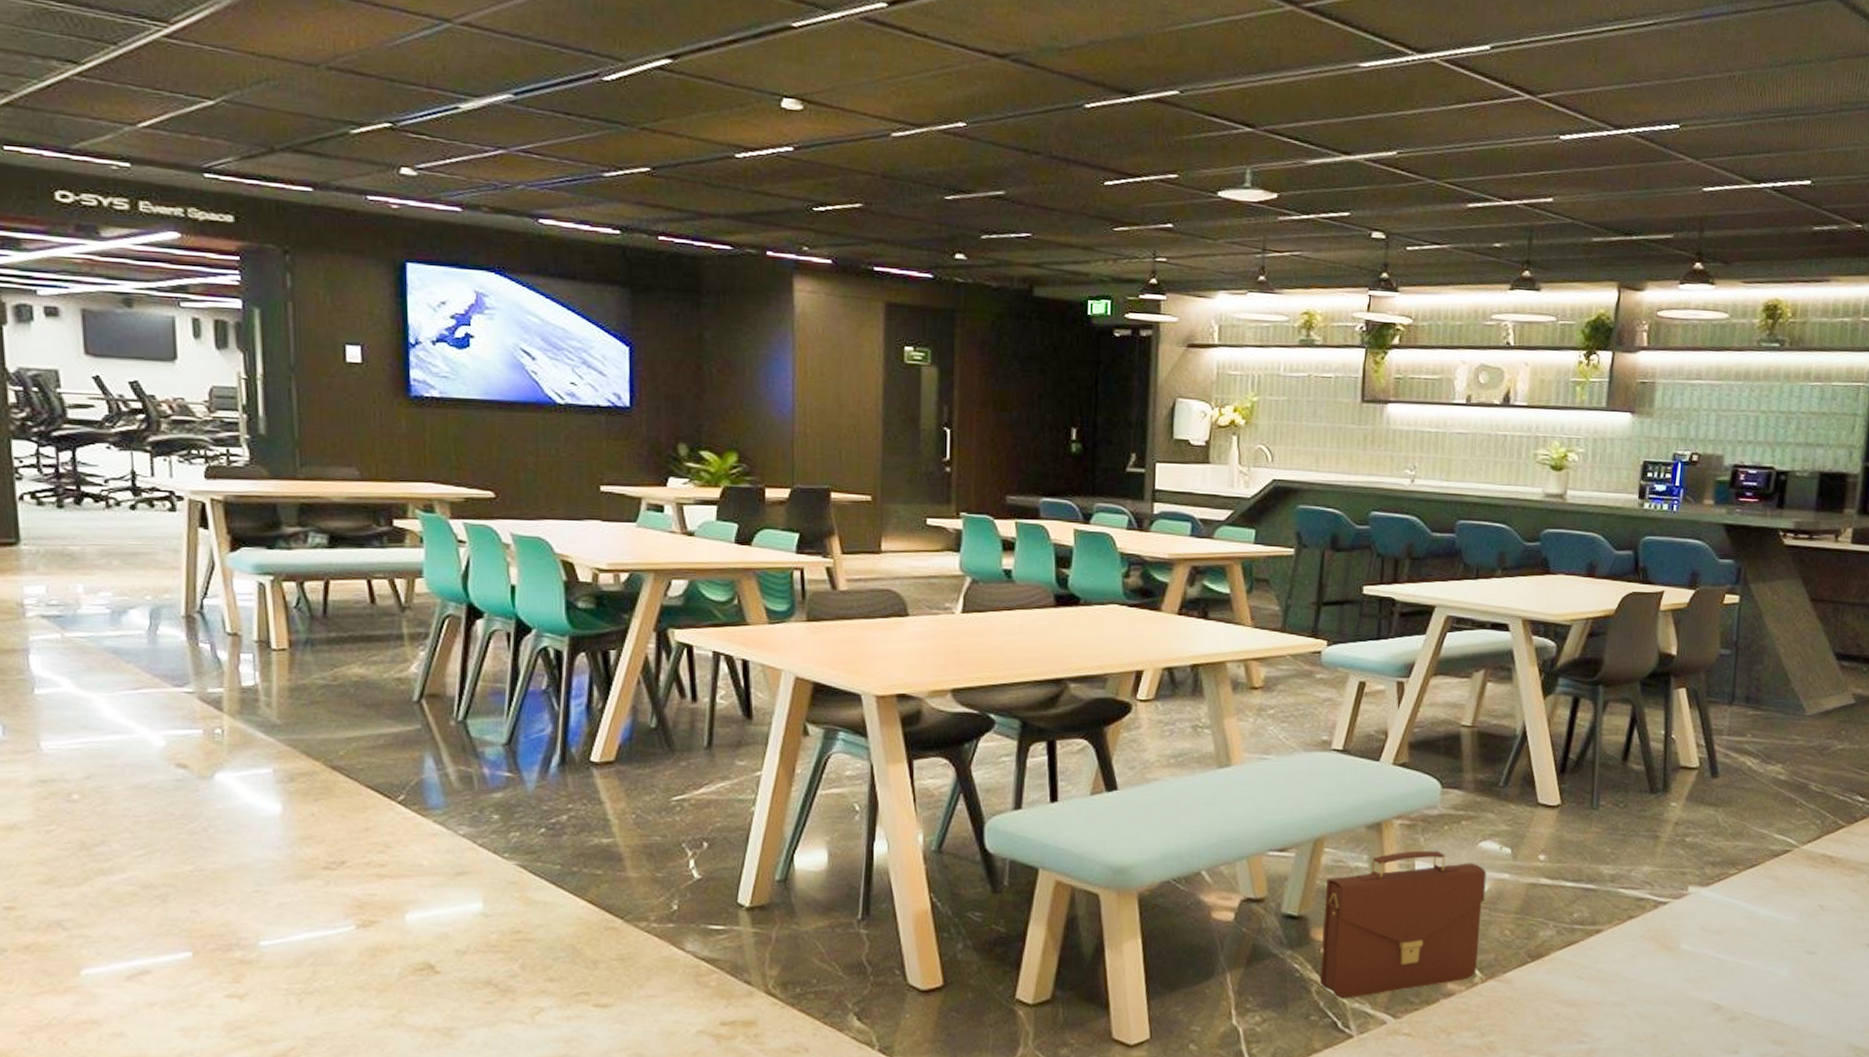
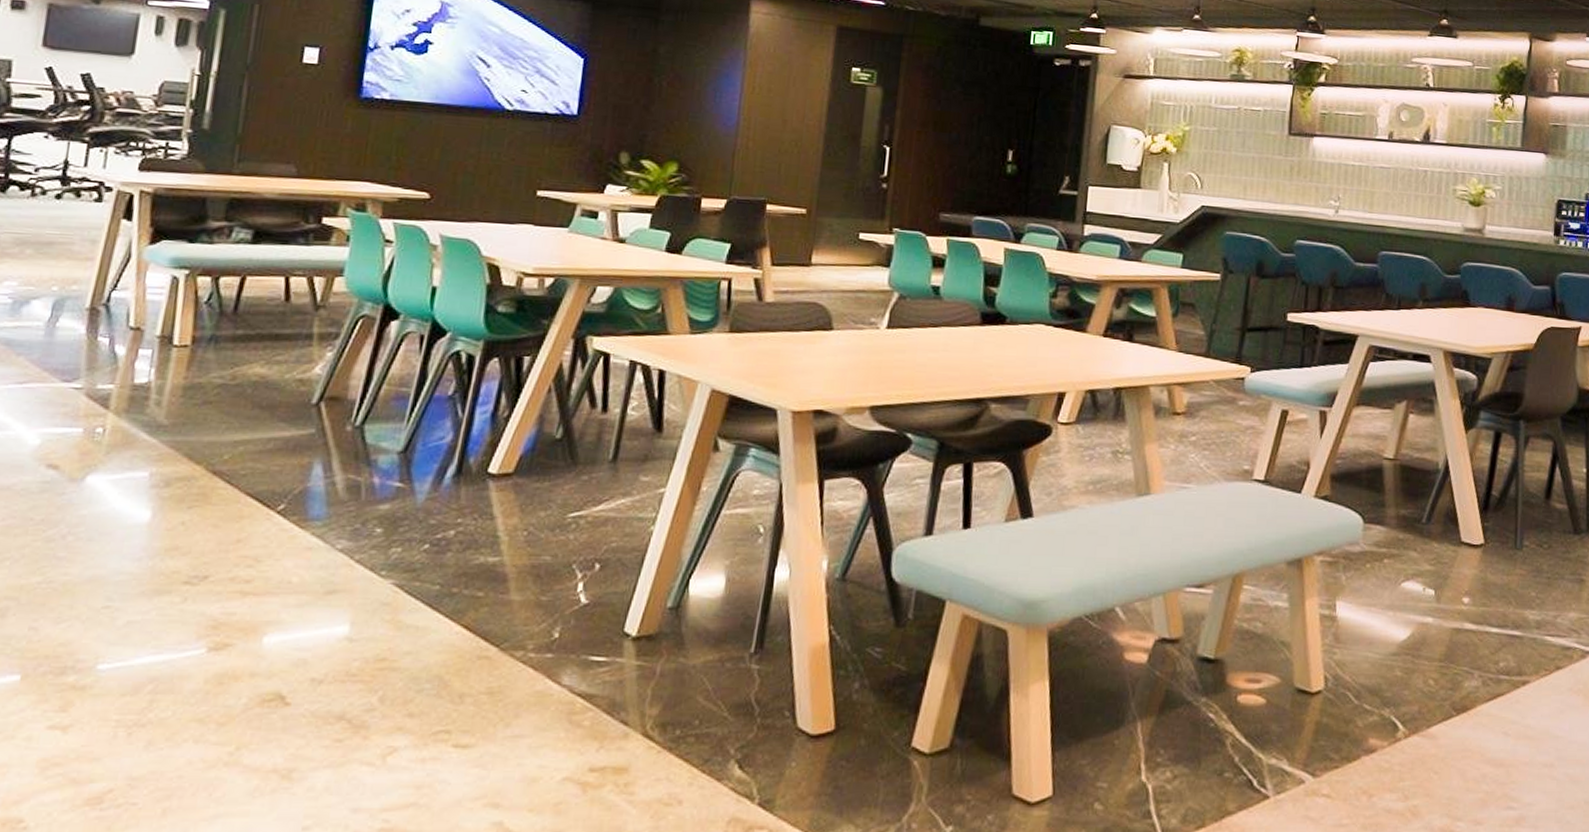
briefcase: present [1320,850,1487,999] -> none [1235,590,1410,753]

